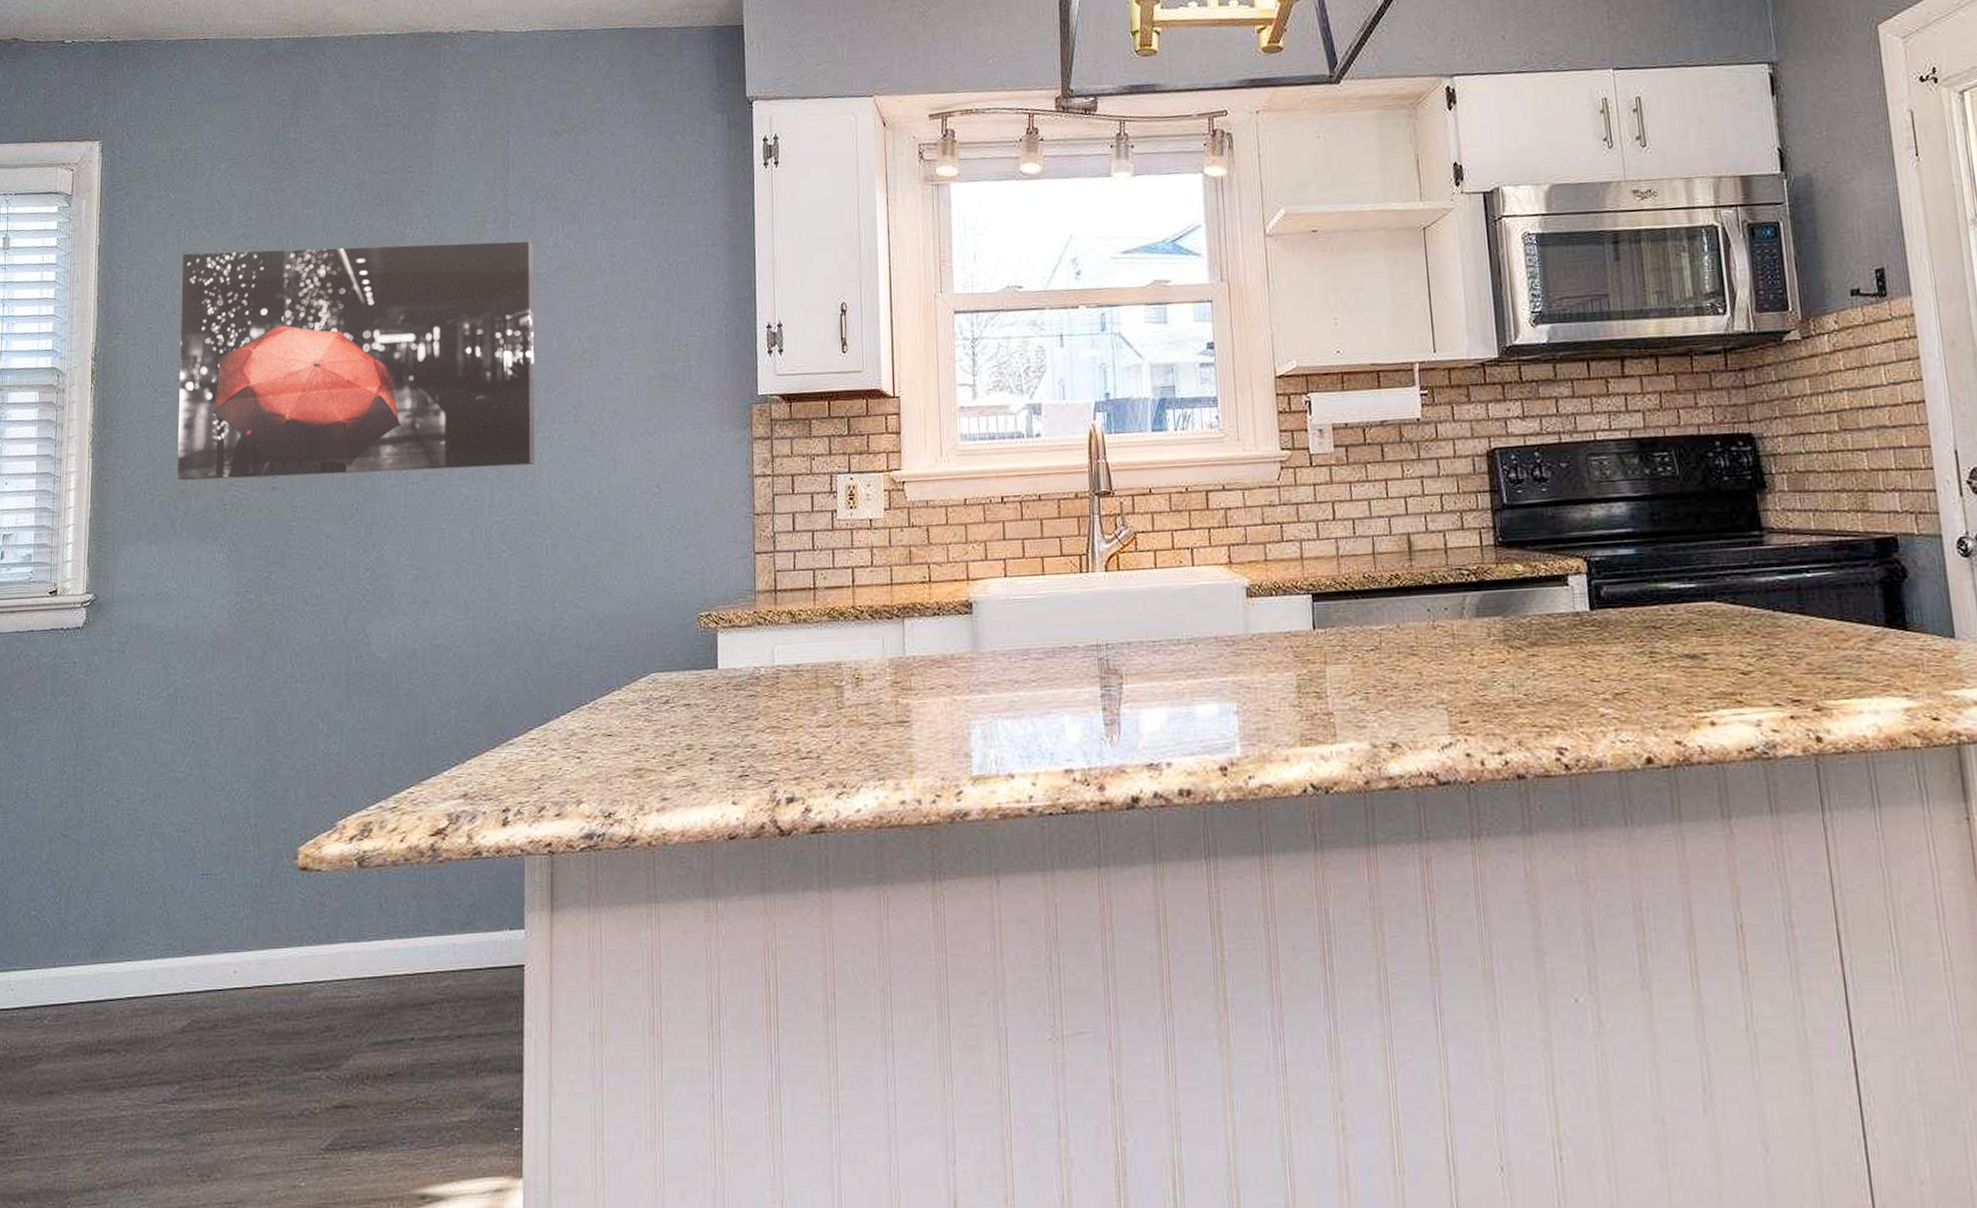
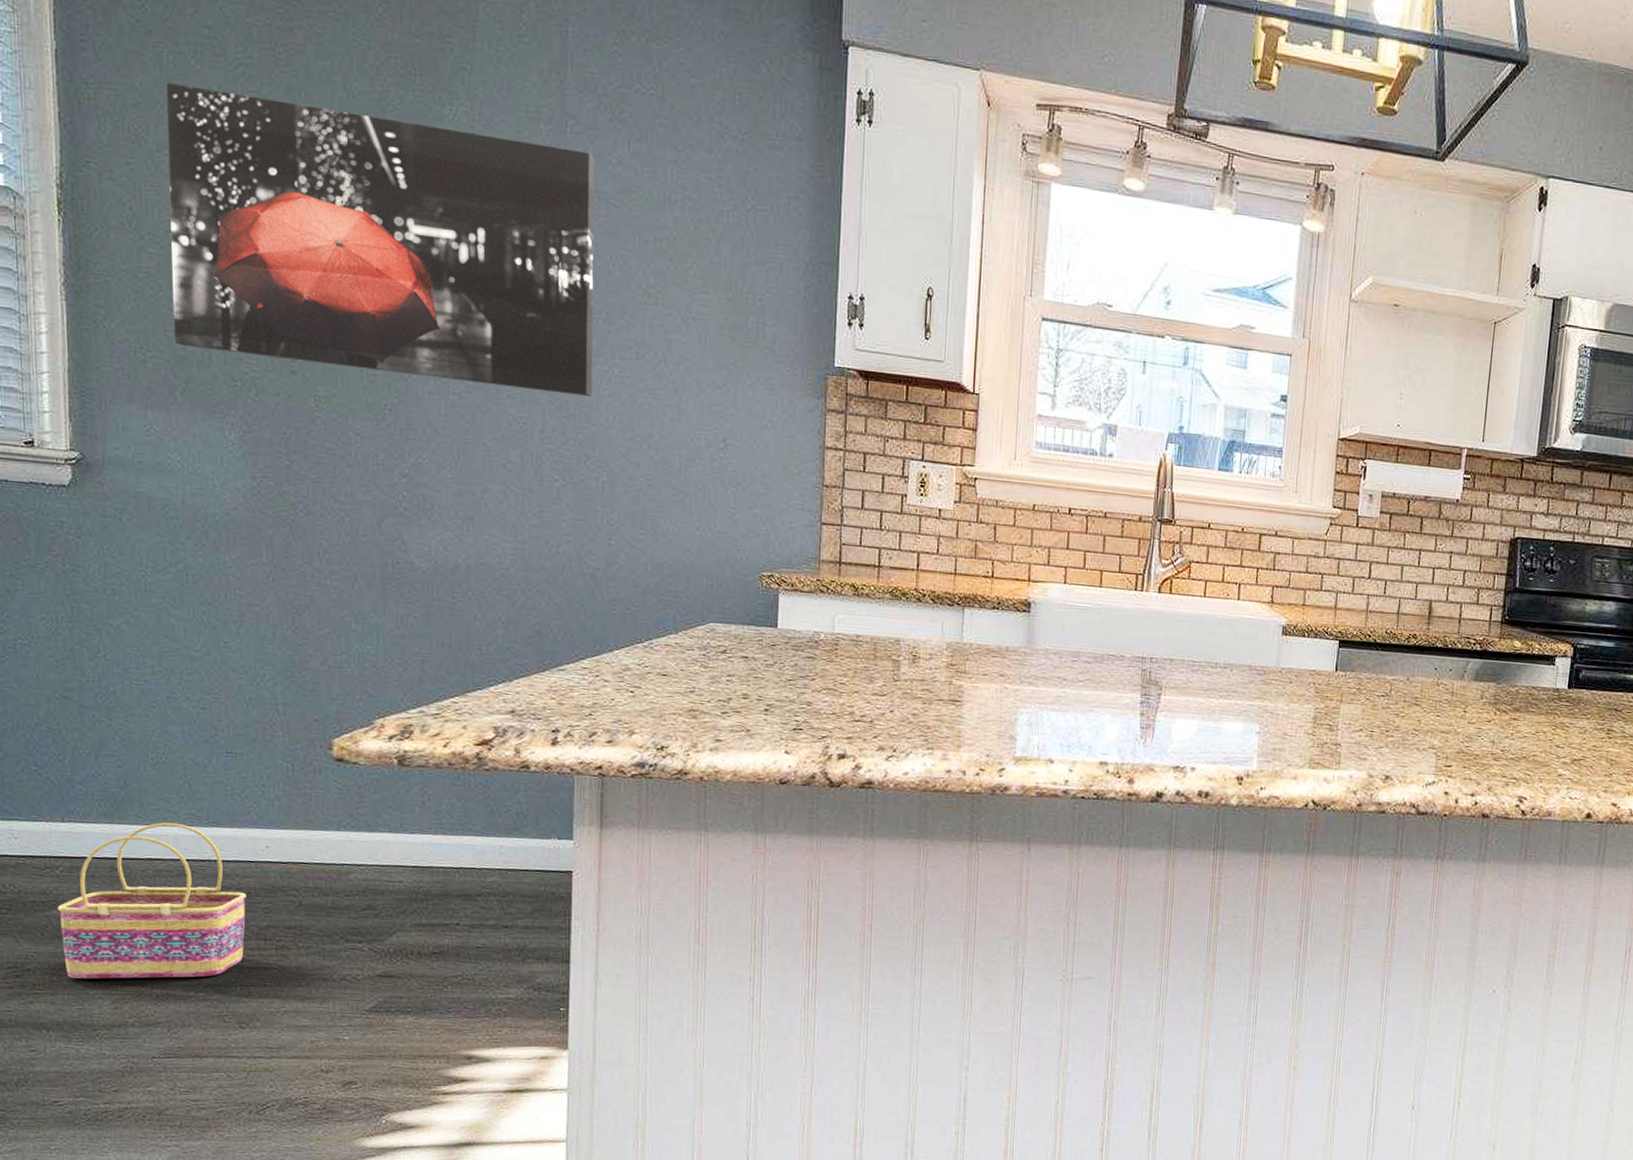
basket: none [43,956,214,1139] -> present [57,822,246,979]

